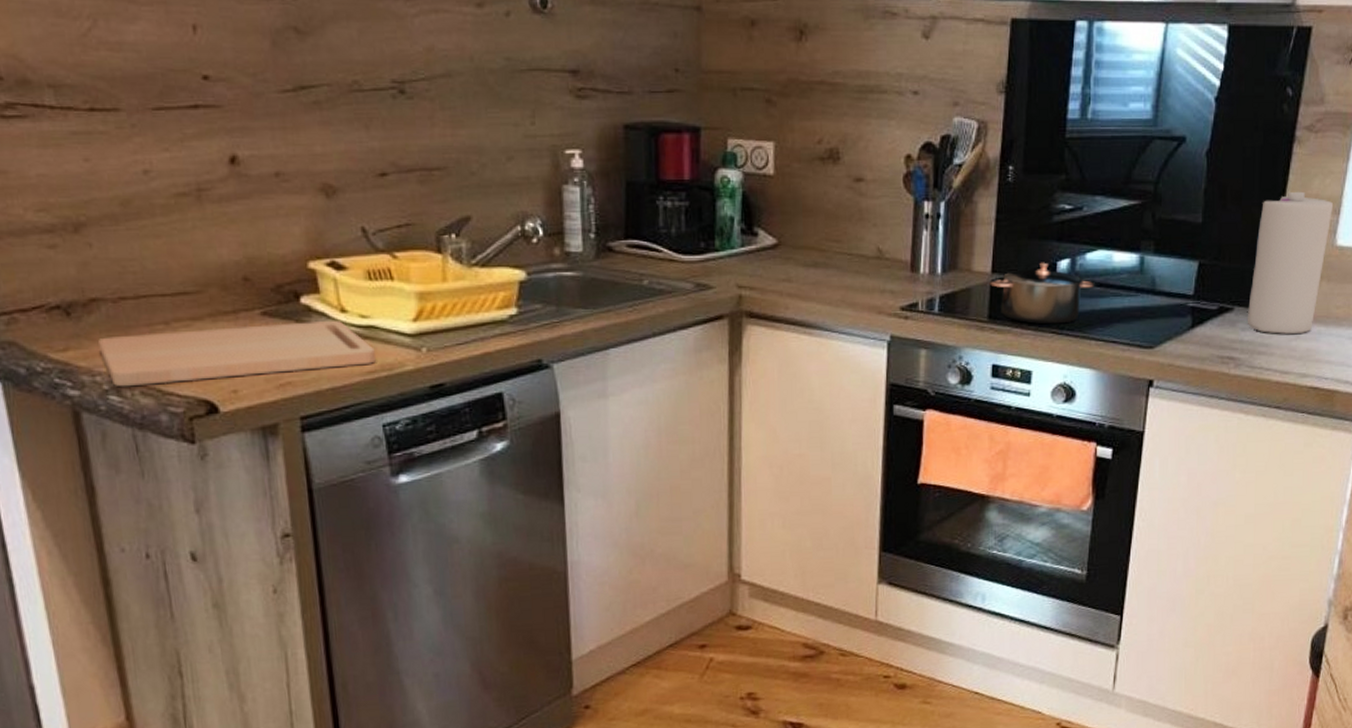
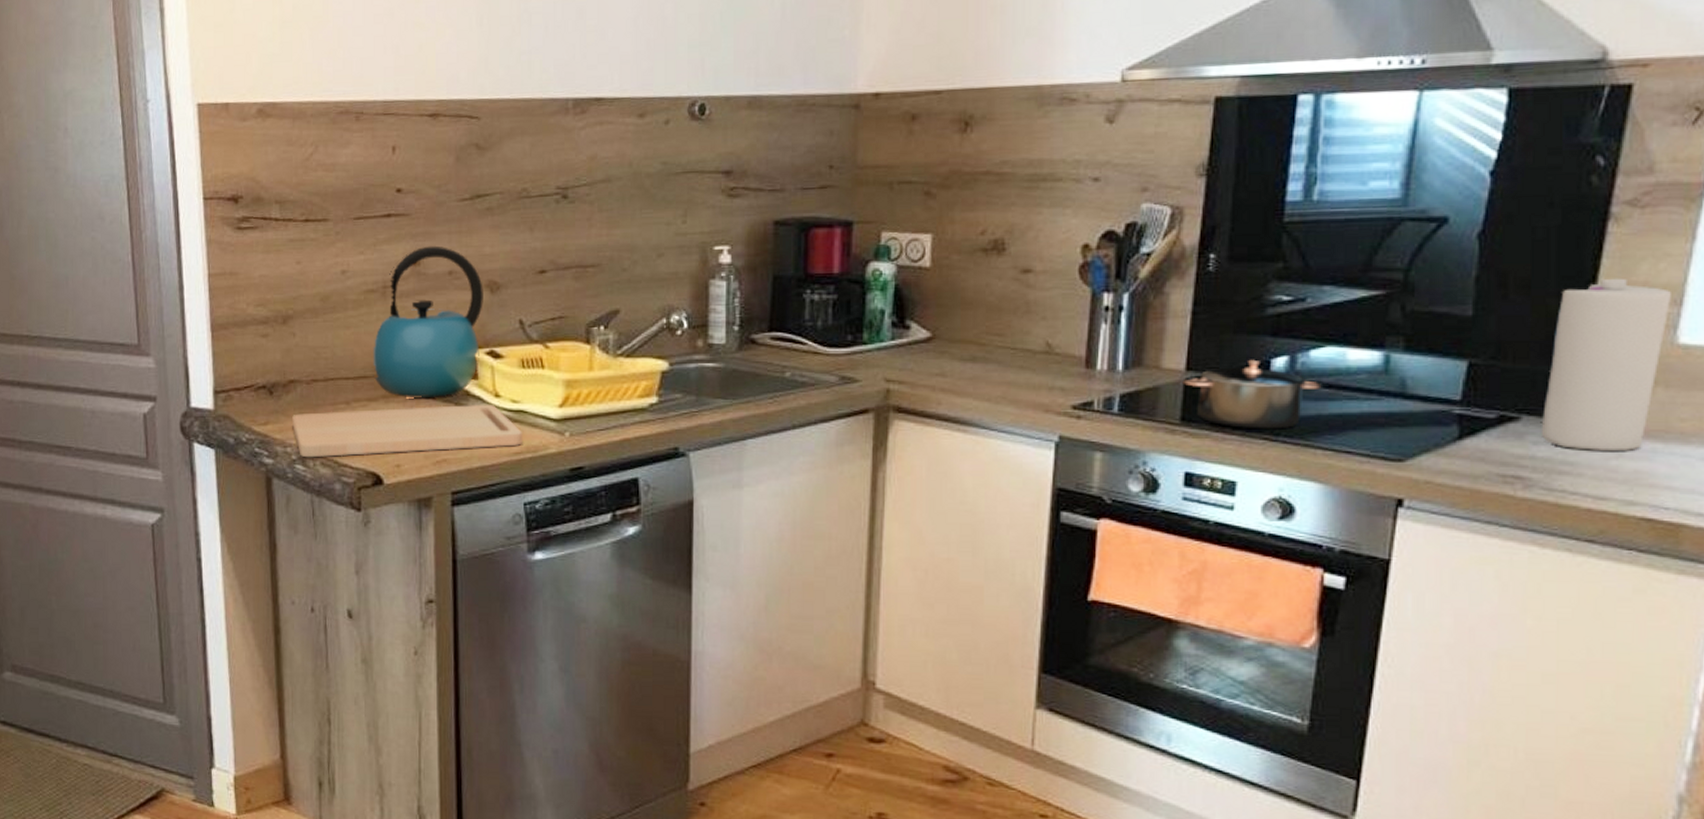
kettle: none [191,143,320,316] -> present [373,245,483,398]

